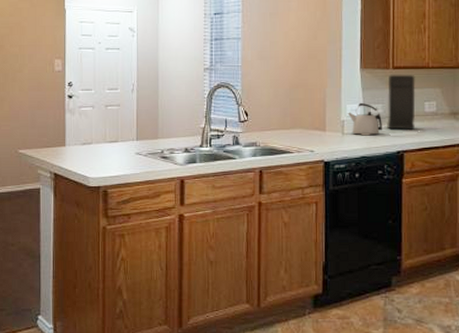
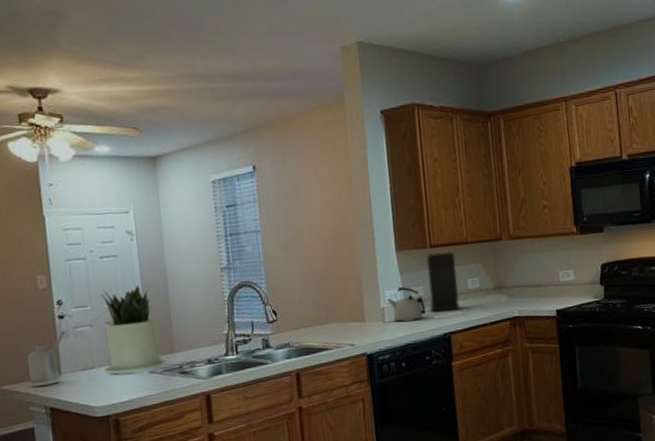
soap dispenser: none [41,109,73,155] -> present [27,331,66,388]
planter: none [100,76,152,153] -> present [101,285,168,375]

